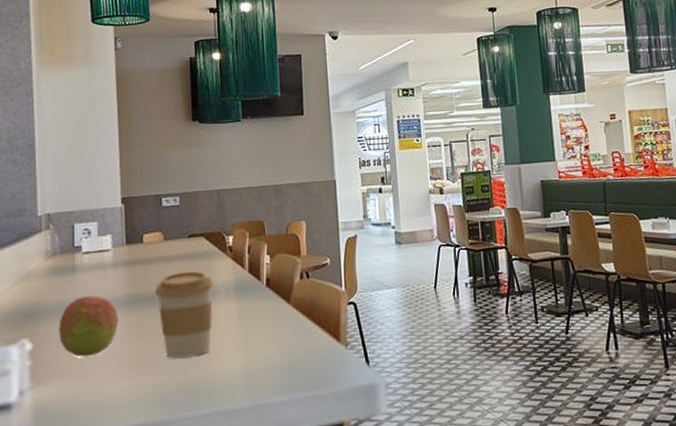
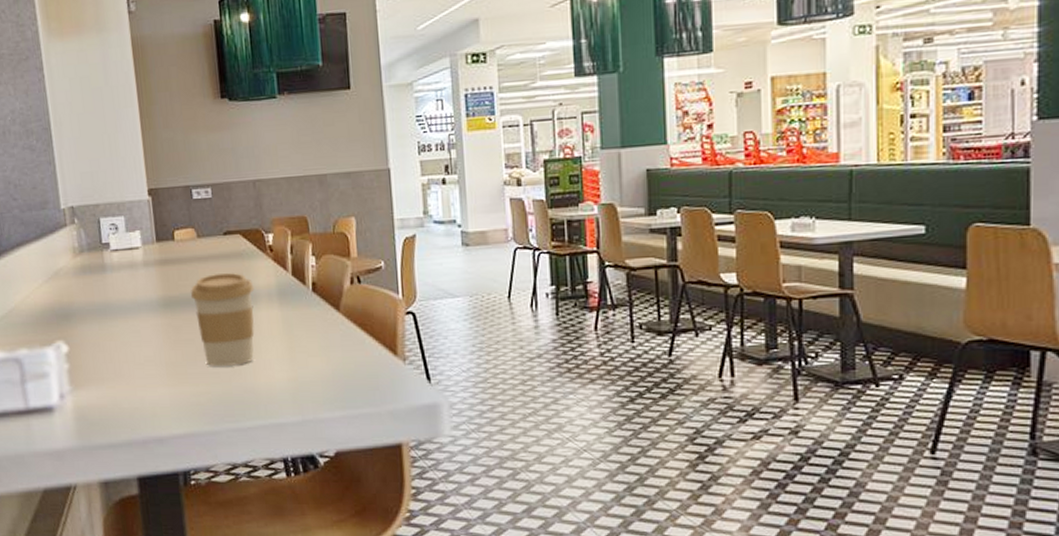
fruit: present [59,295,119,357] -> none [93,297,155,362]

